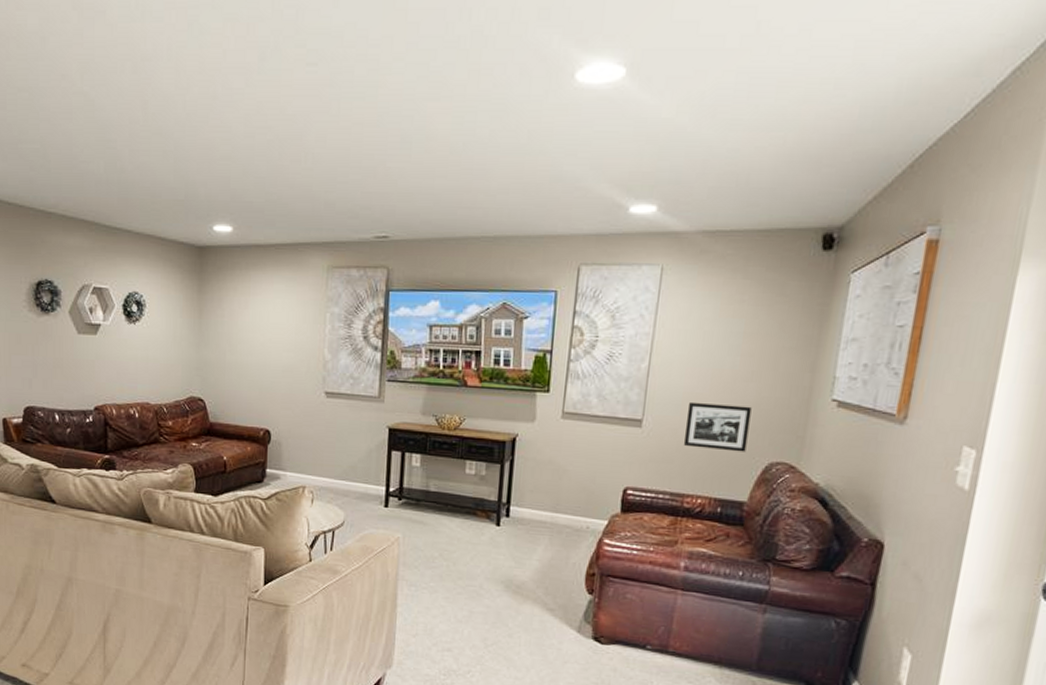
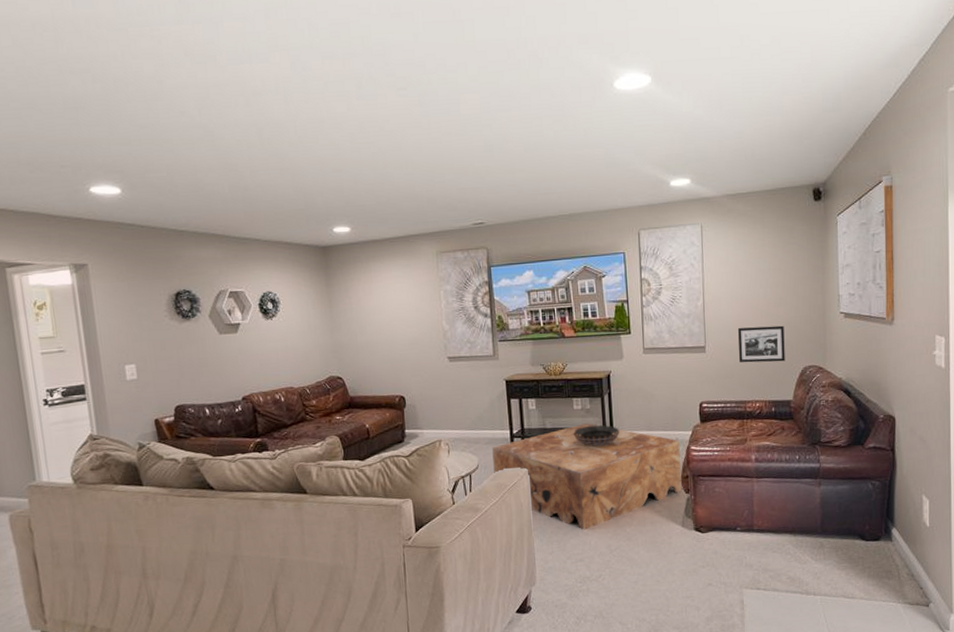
coffee table: none [361,492,591,616] -> present [492,423,682,530]
decorative bowl: none [460,495,518,522] -> present [573,425,620,447]

